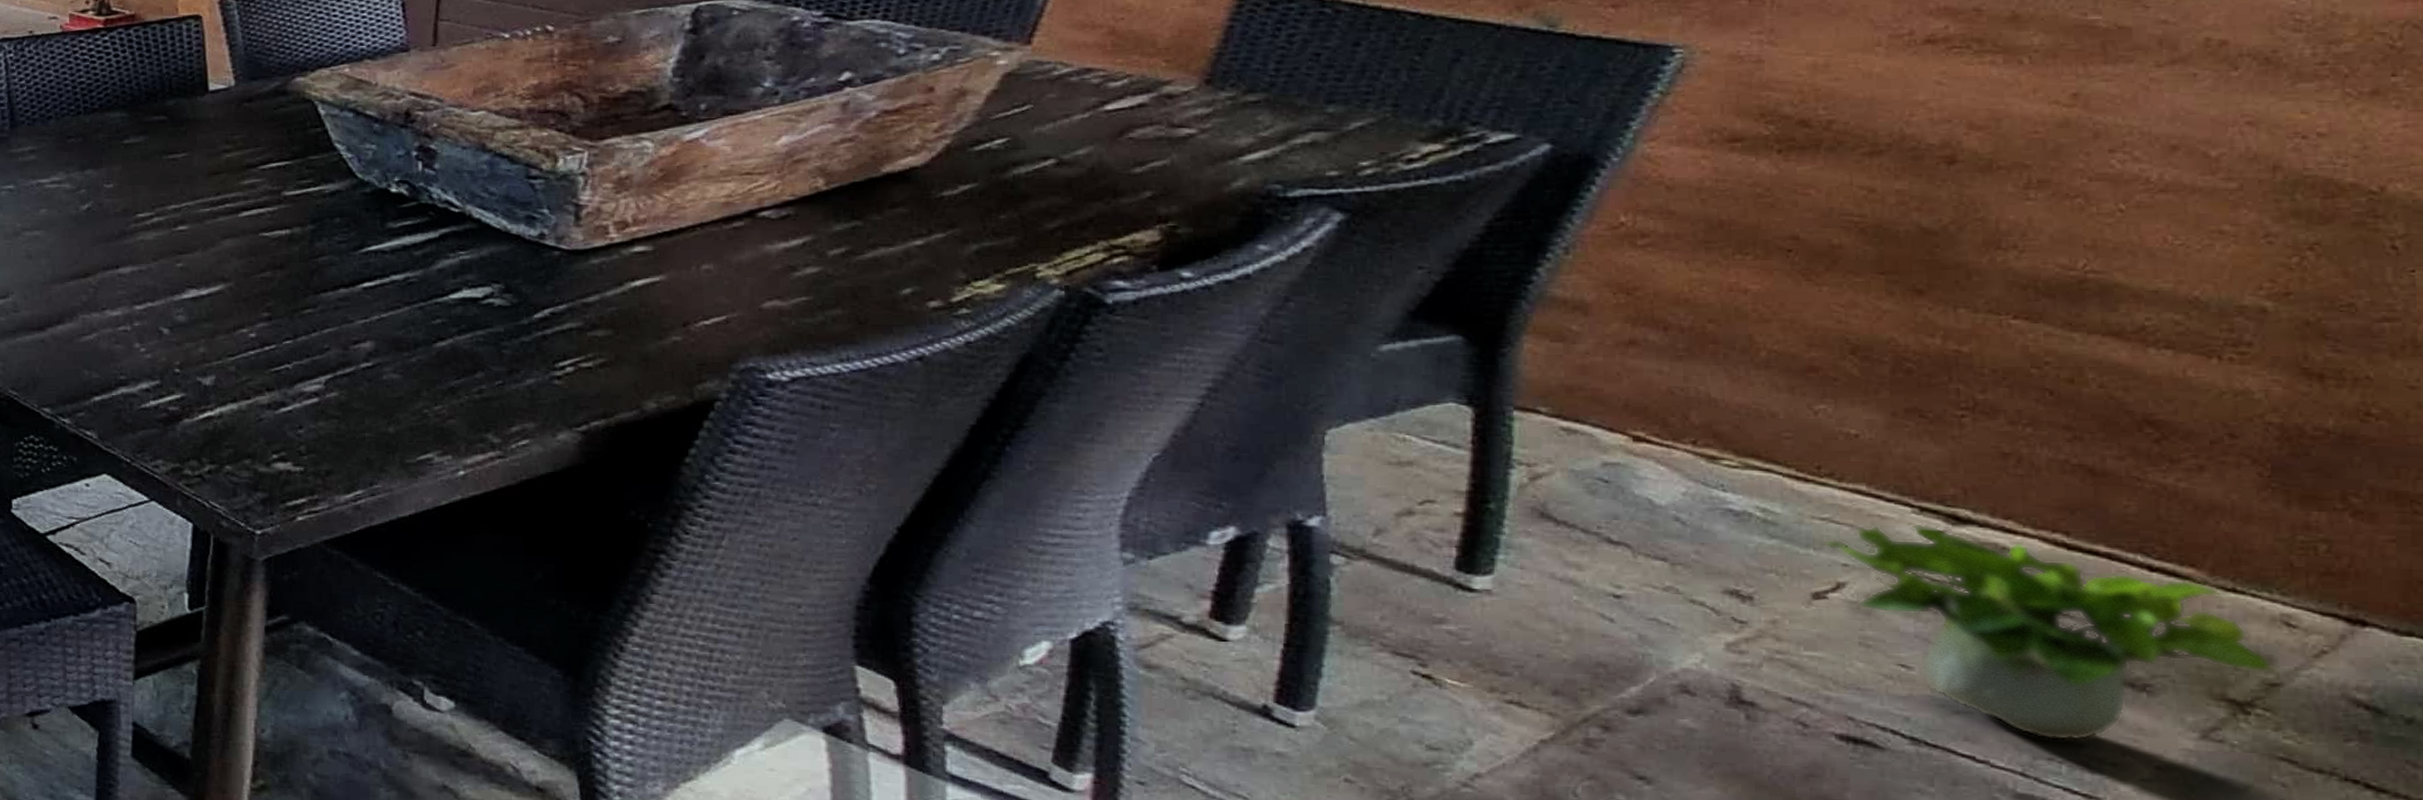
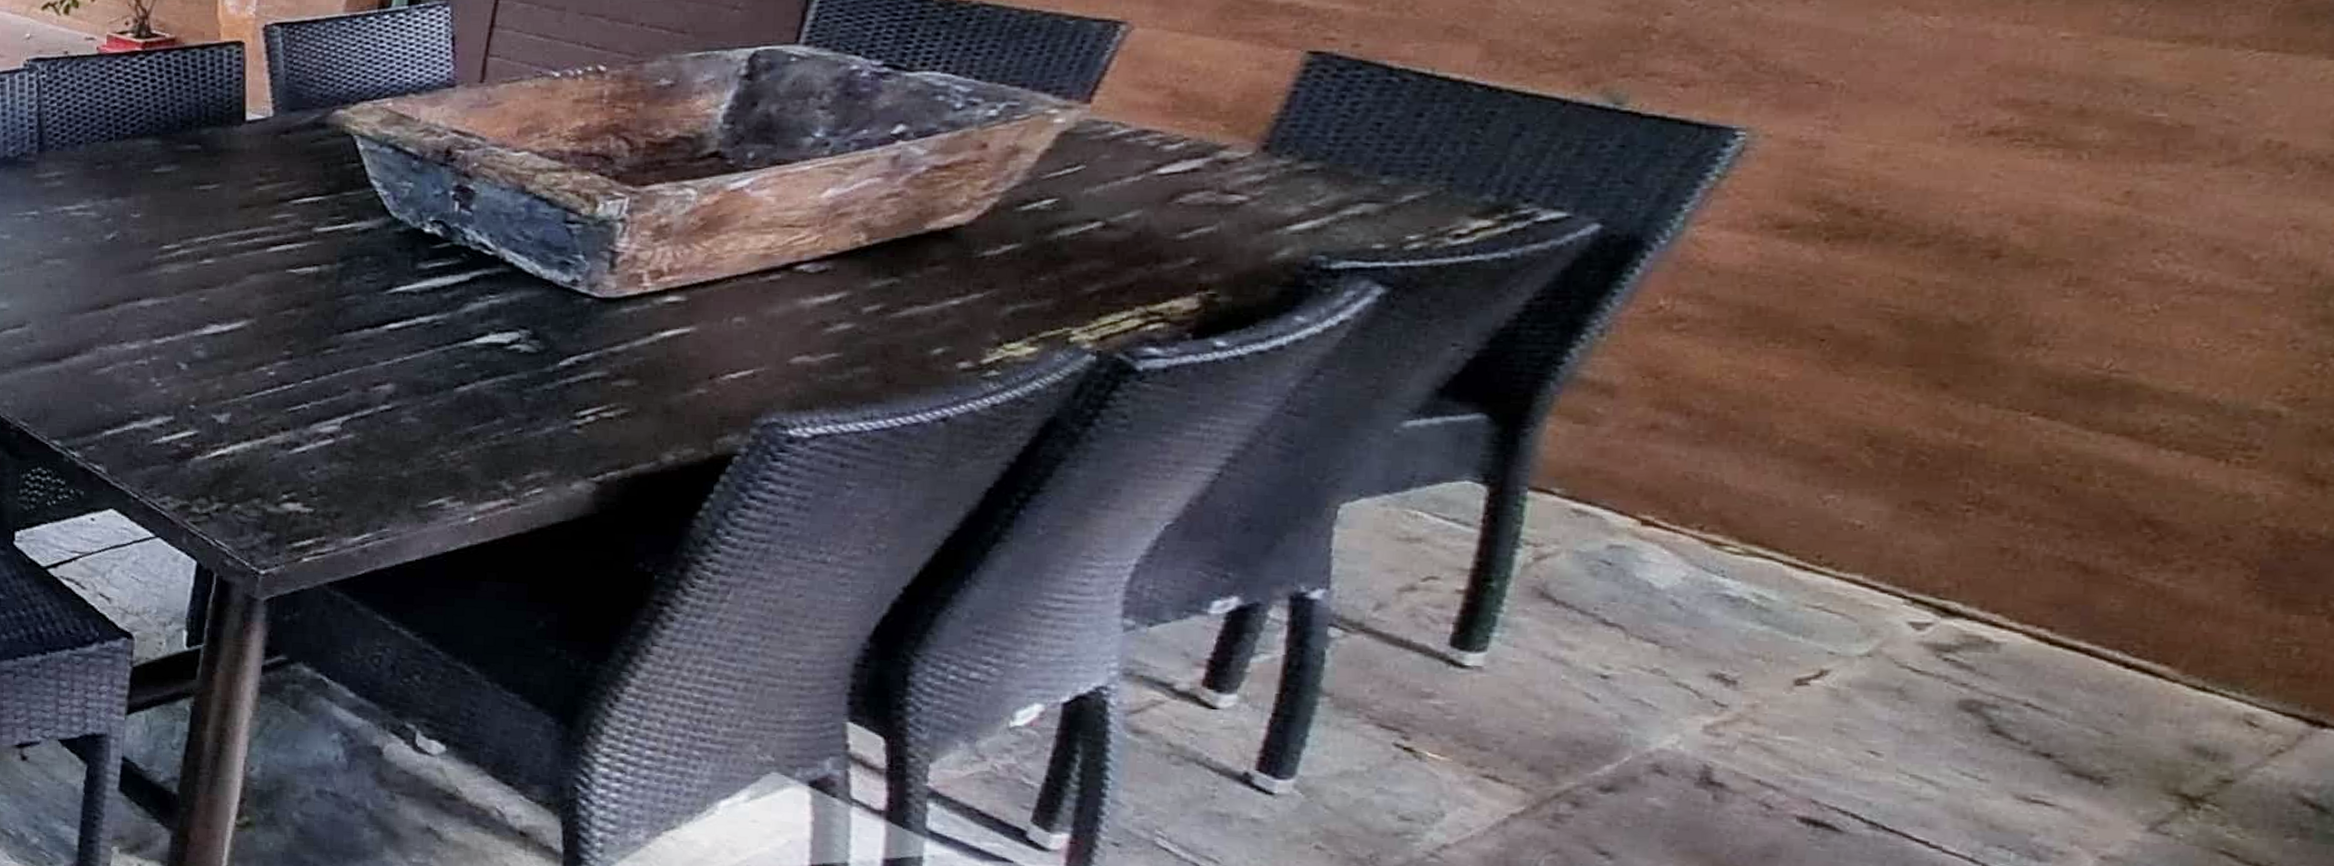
potted plant: present [1823,522,2274,742] -> none [1813,613,2230,831]

